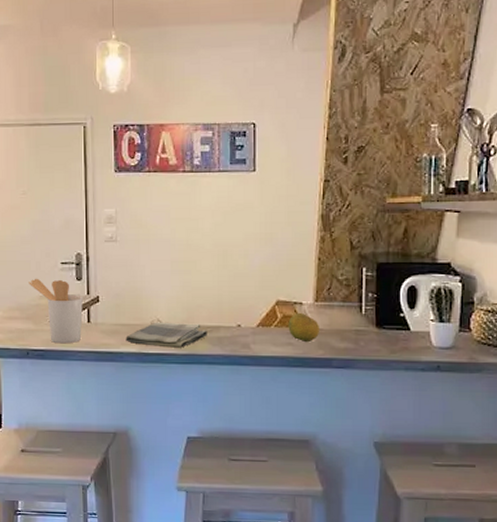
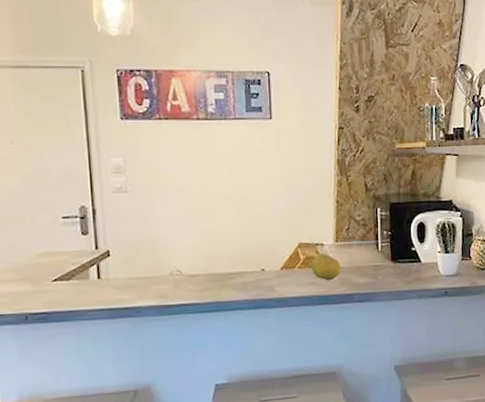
utensil holder: present [29,278,83,344] -> none [23,235,92,304]
dish towel: present [126,322,207,348] -> none [142,271,231,298]

